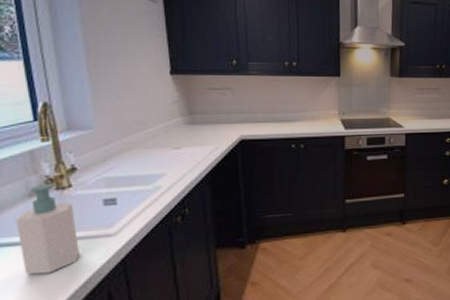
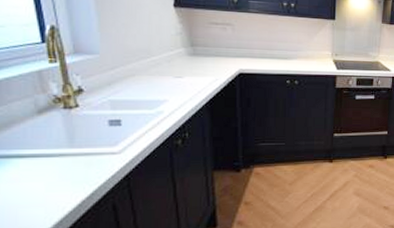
soap bottle: present [15,184,79,275] -> none [25,103,86,185]

